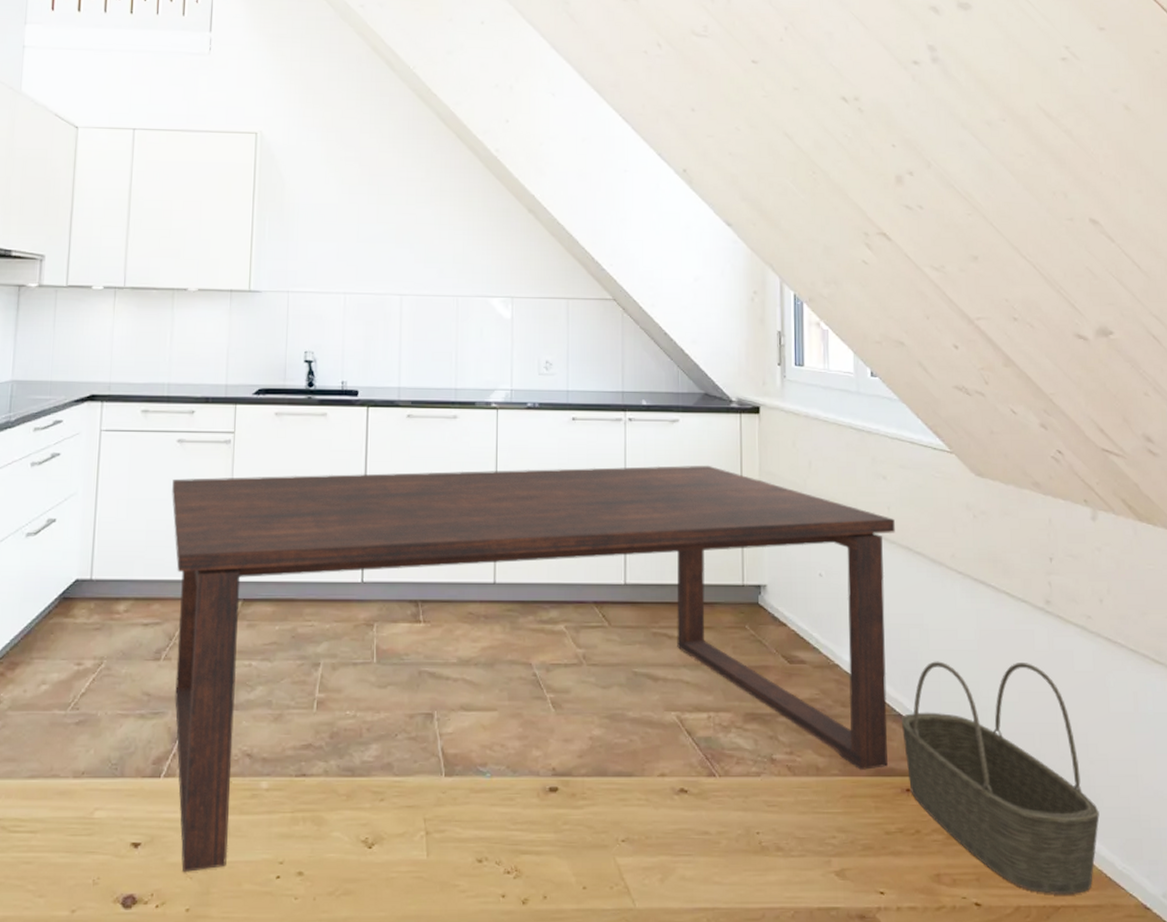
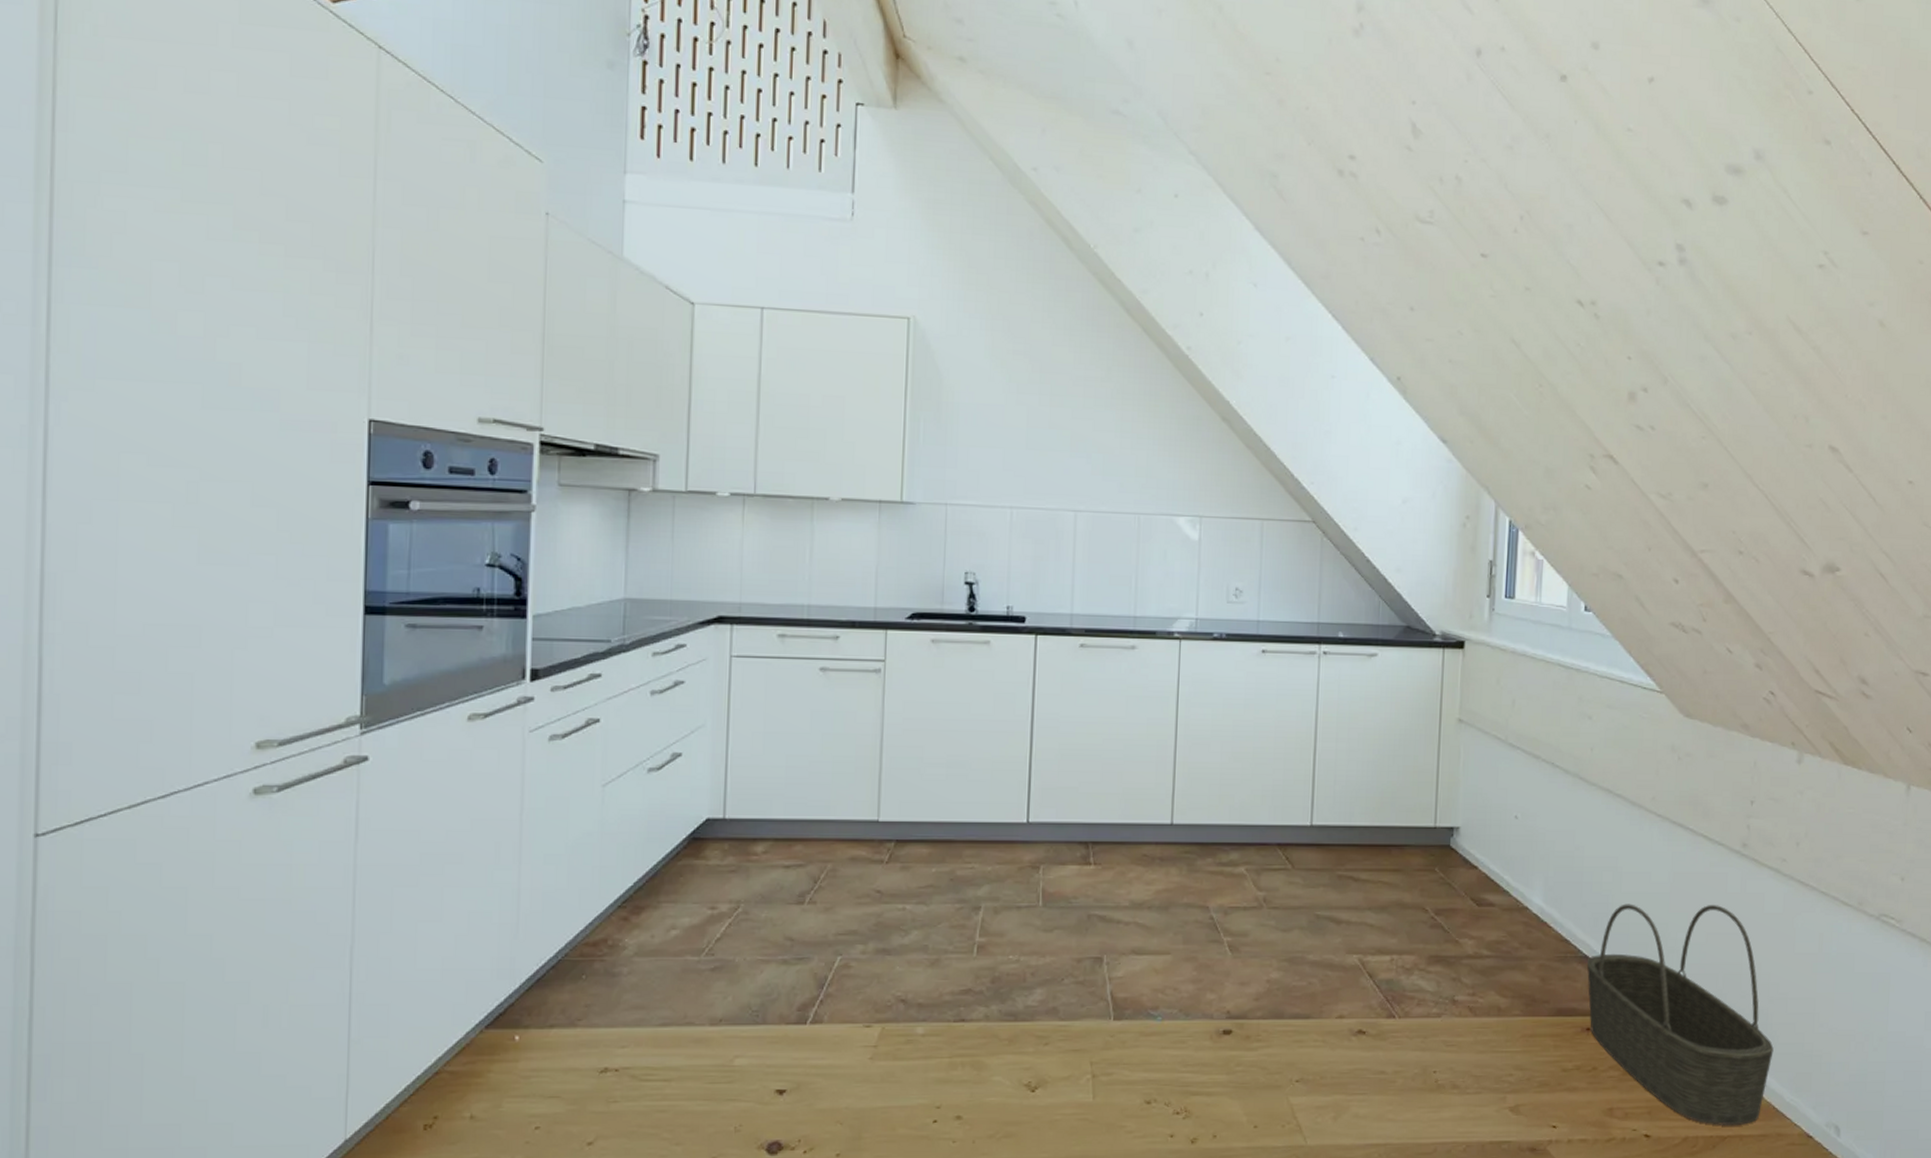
dining table: present [172,465,895,872] -> none [814,702,1597,1118]

